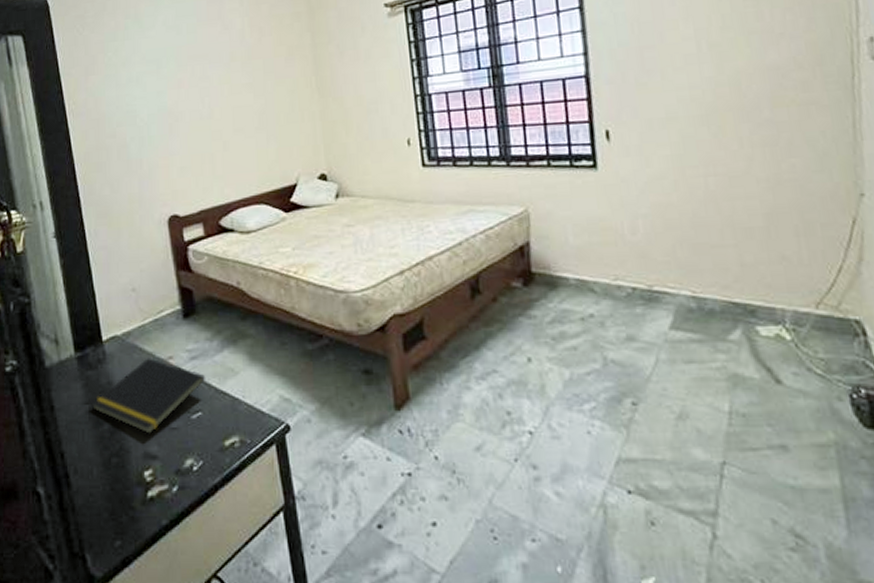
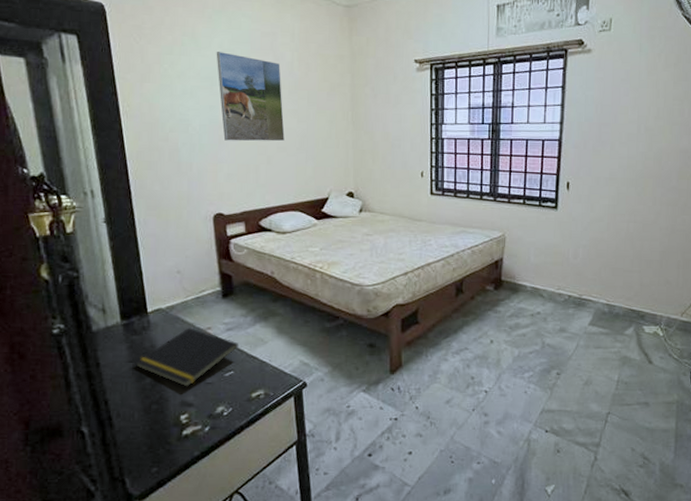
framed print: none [160,29,241,129] -> present [216,52,285,142]

